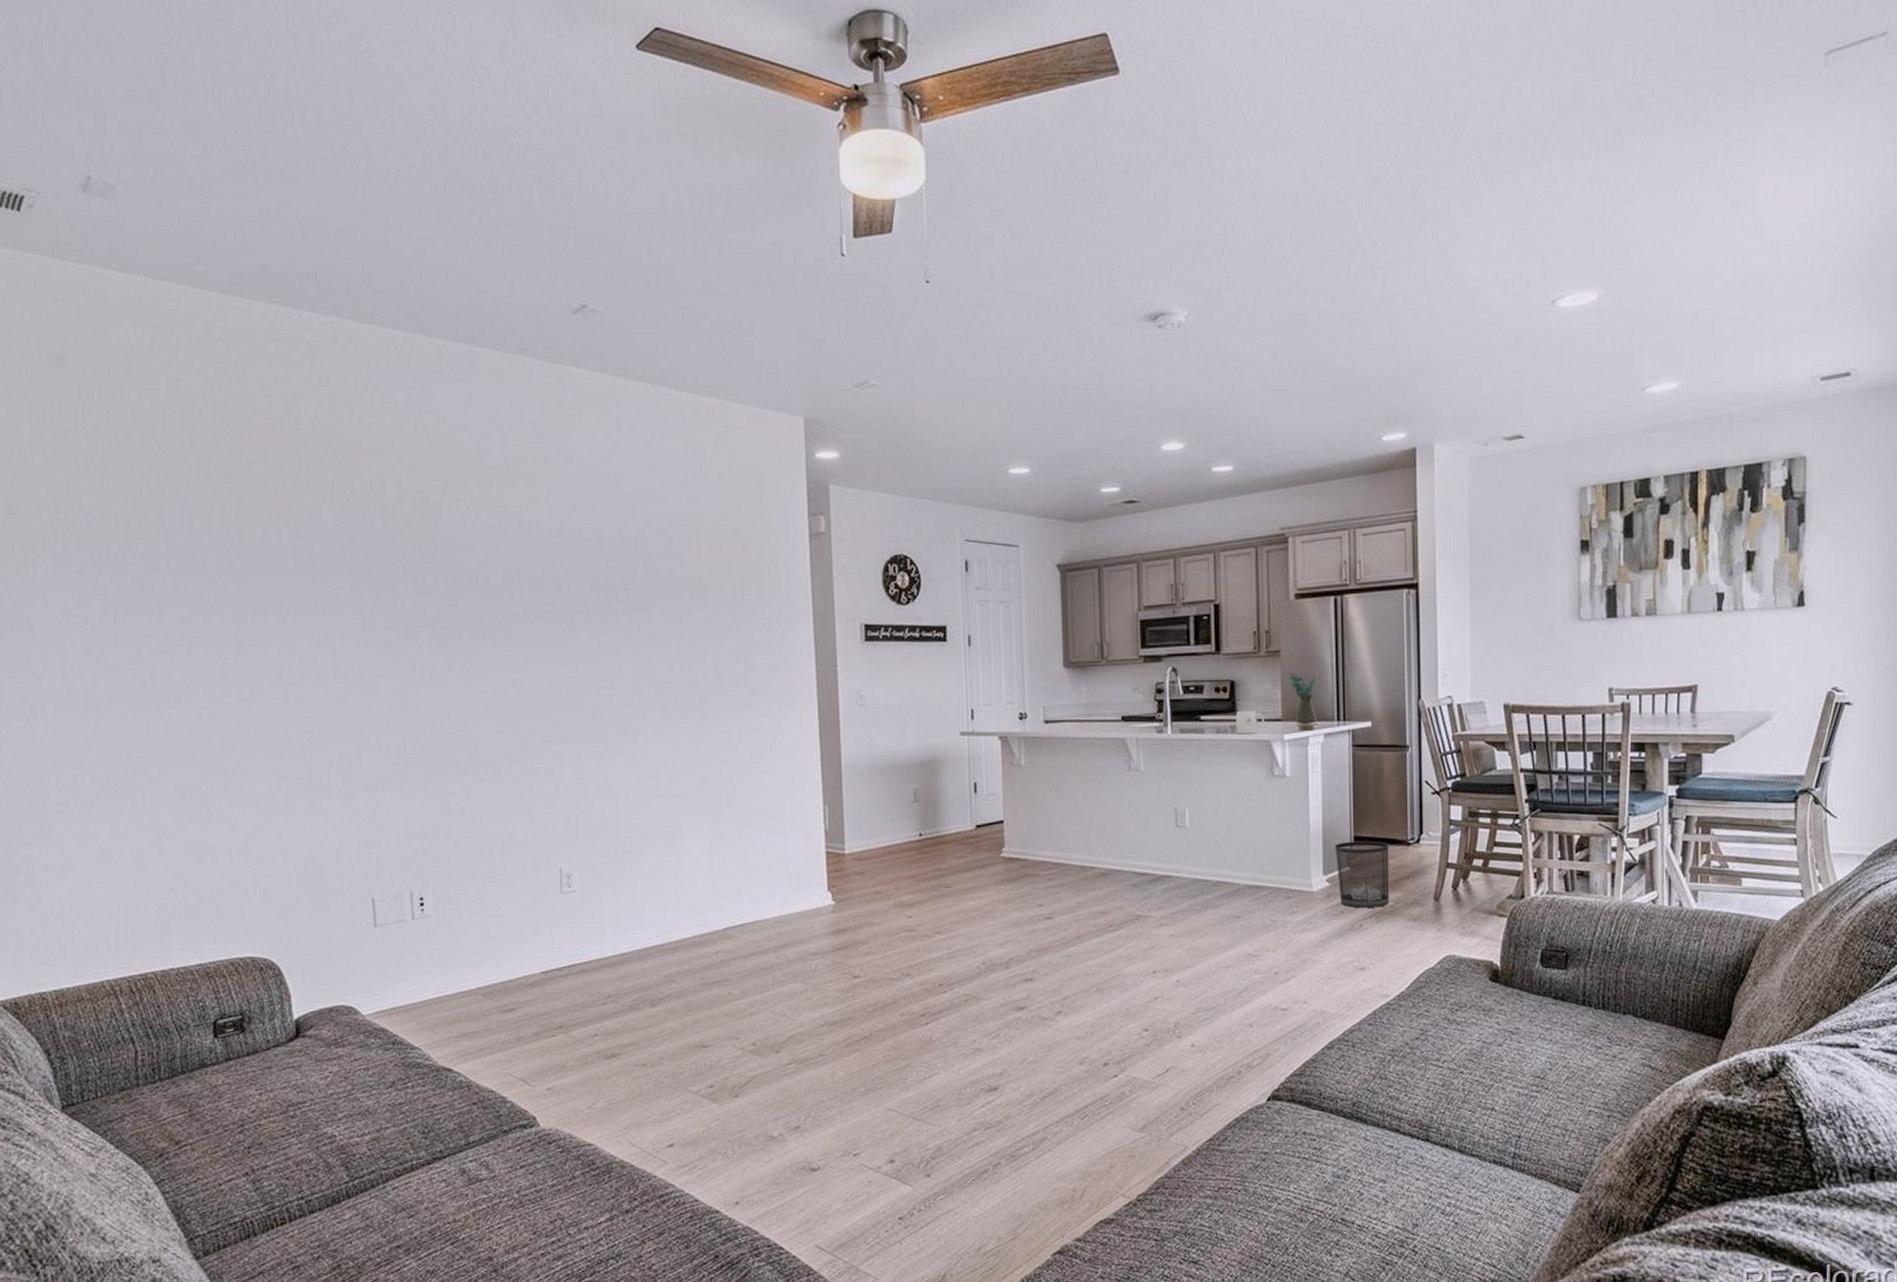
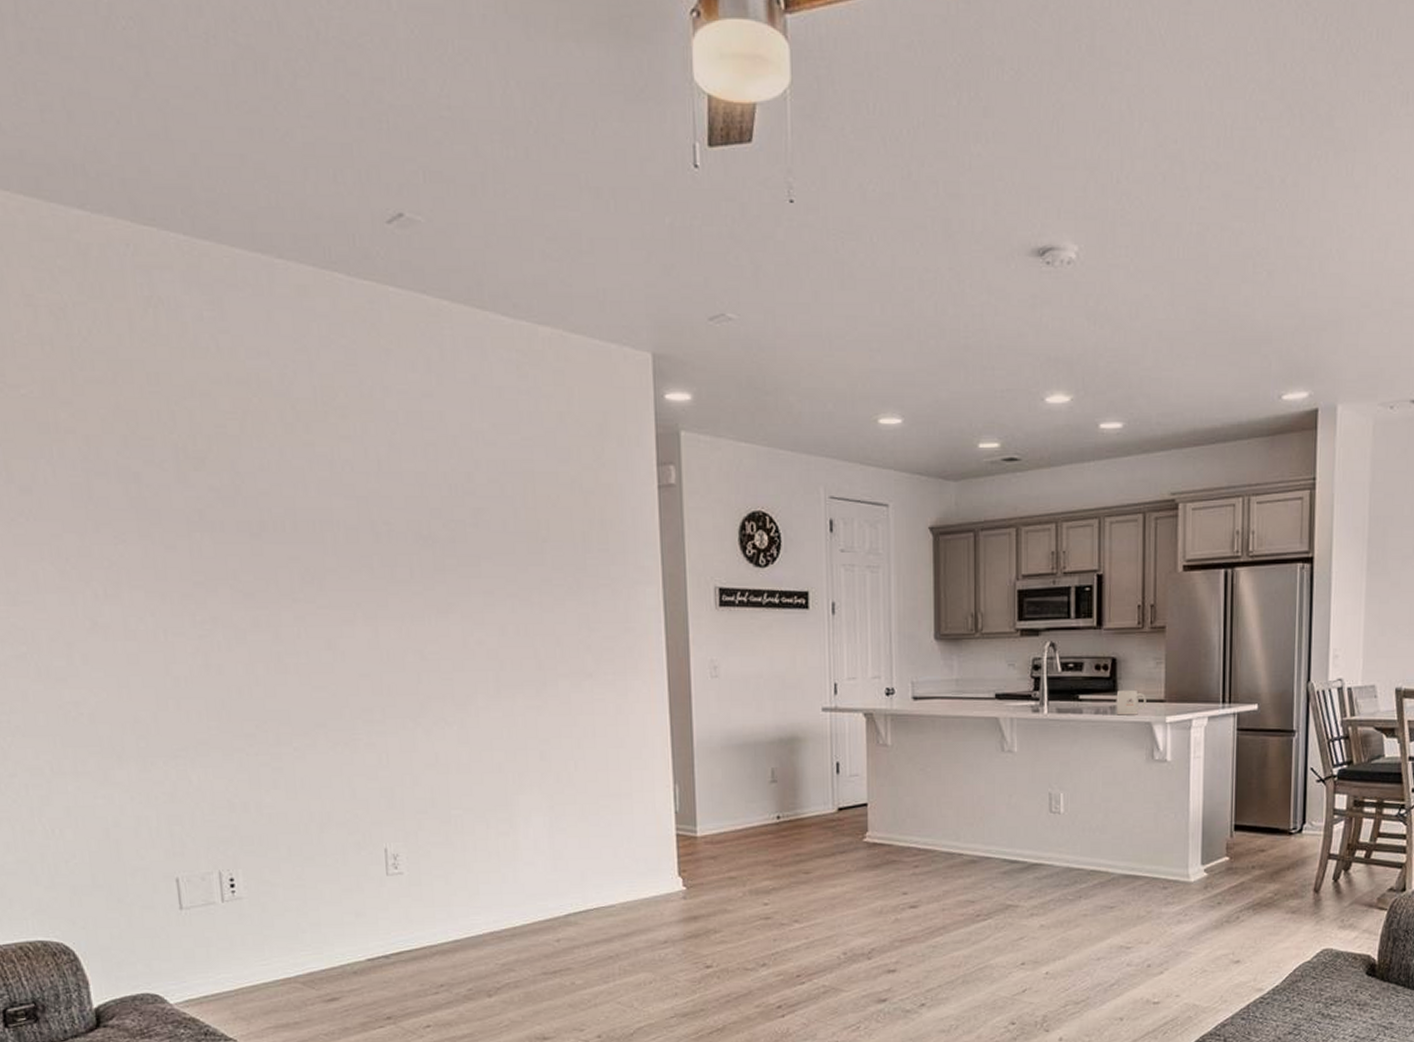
vase: present [1289,671,1316,731] -> none [1174,649,1202,713]
waste bin: present [1334,840,1390,908] -> none [1214,829,1270,900]

